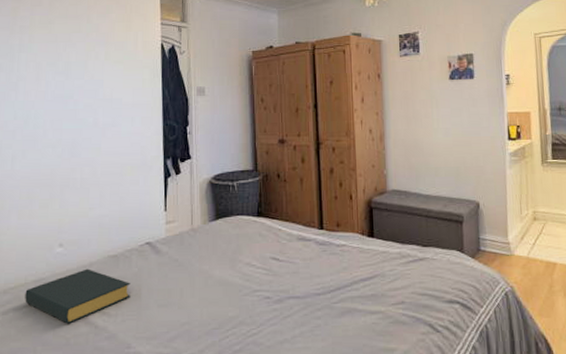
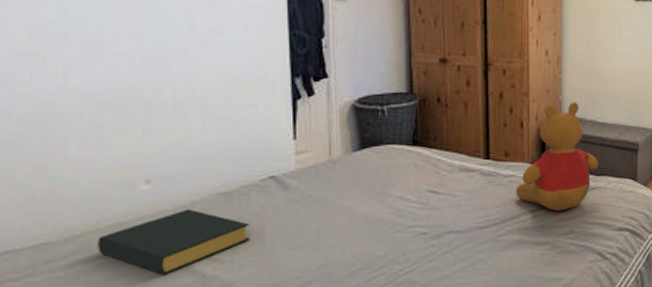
teddy bear: none [347,176,425,281] -> present [515,102,599,212]

